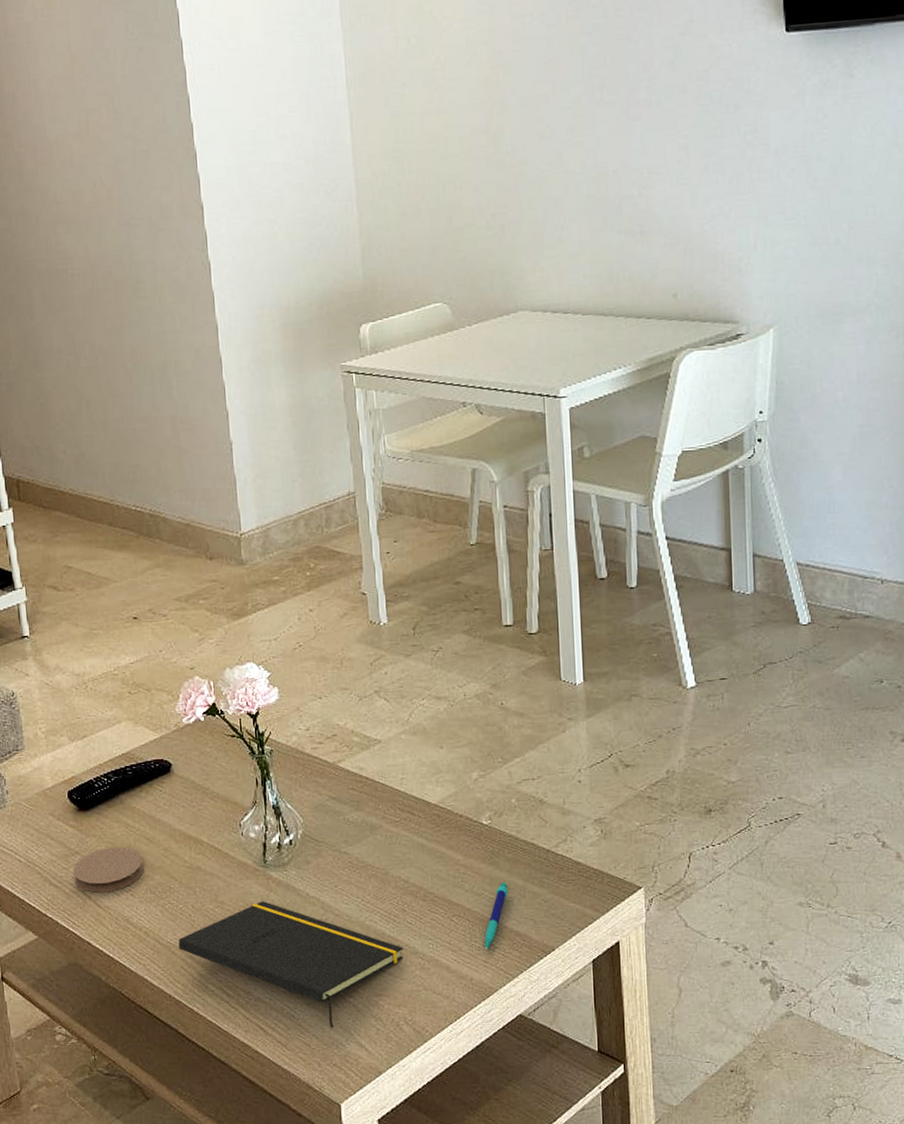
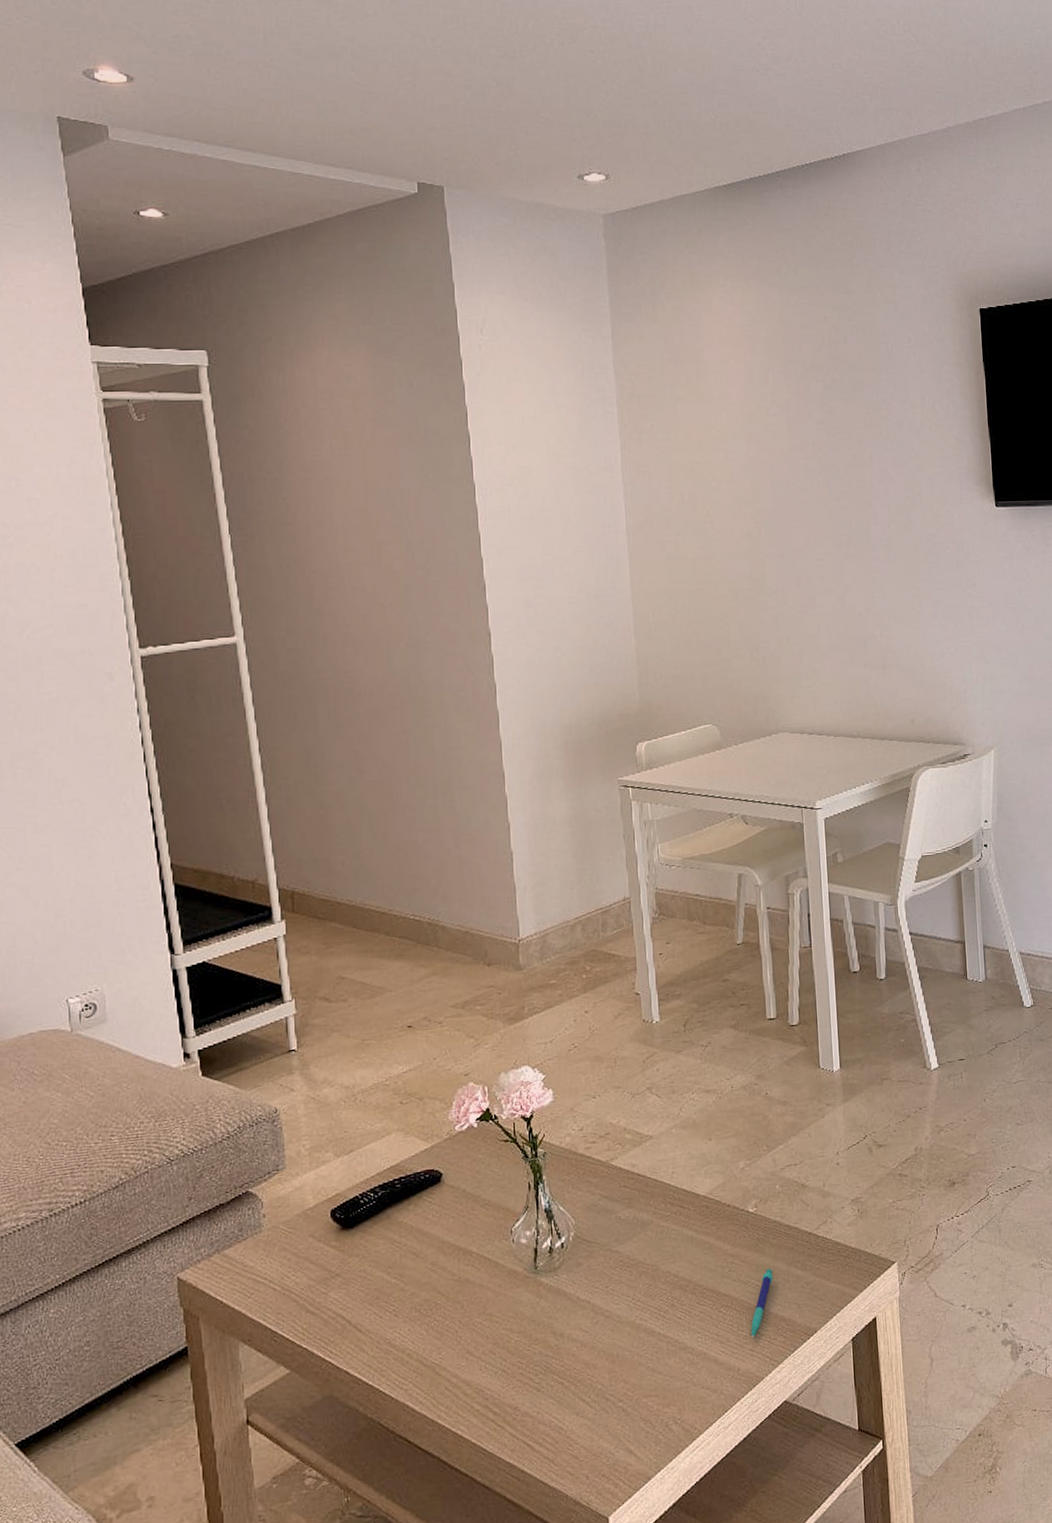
coaster: present [73,847,144,893] -> none [333,1265,410,1317]
notepad: present [178,901,403,1028] -> none [443,1309,673,1436]

